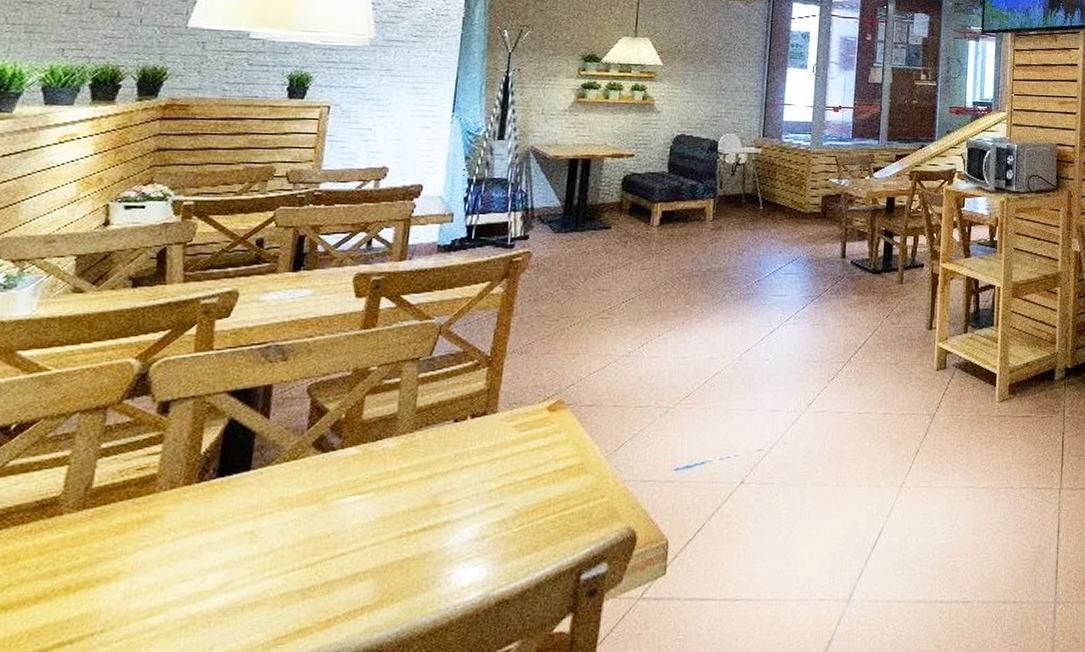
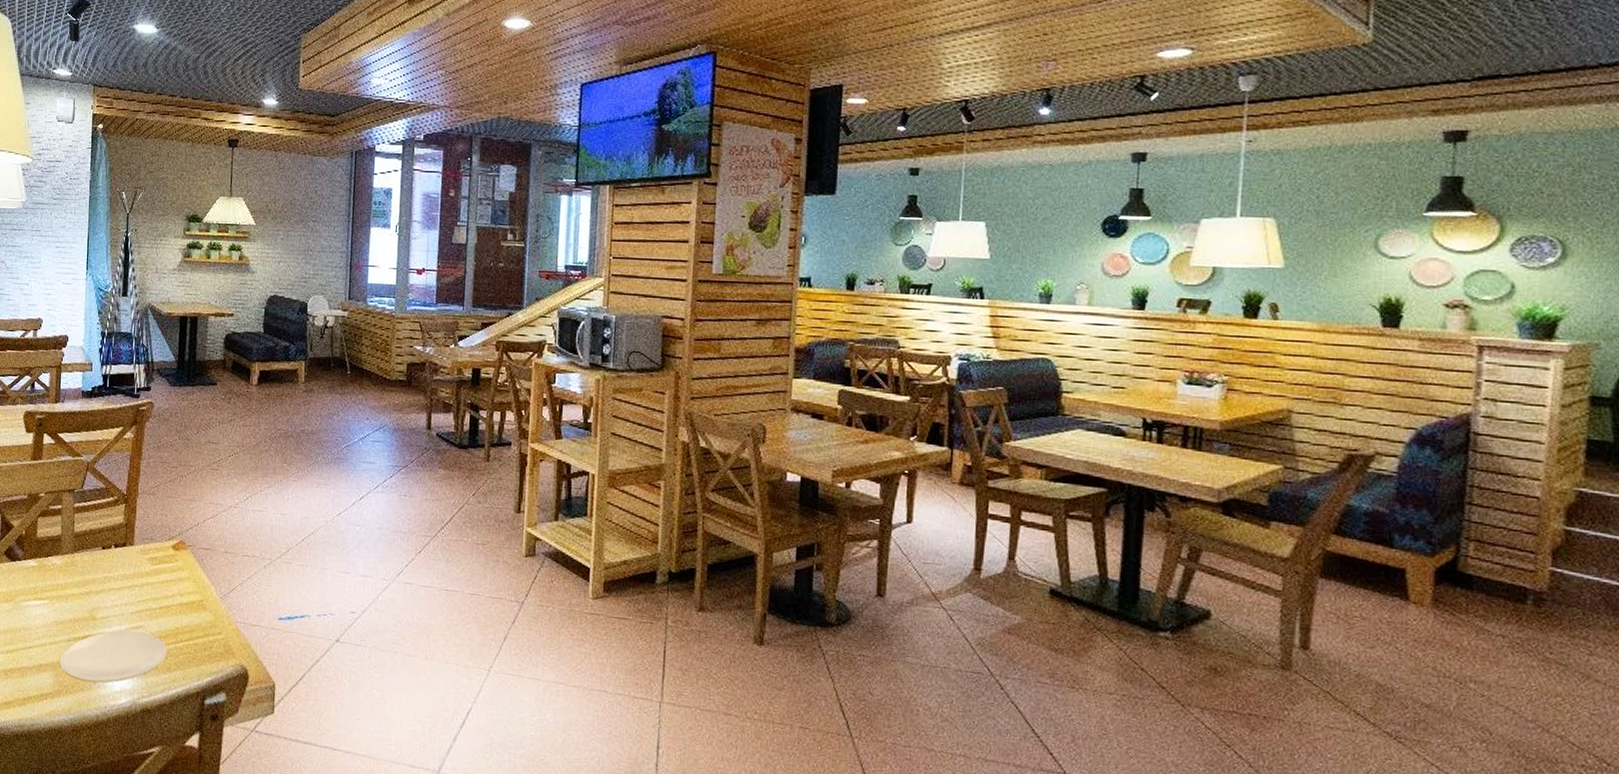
plate: none [384,511,535,583] -> present [60,630,167,683]

